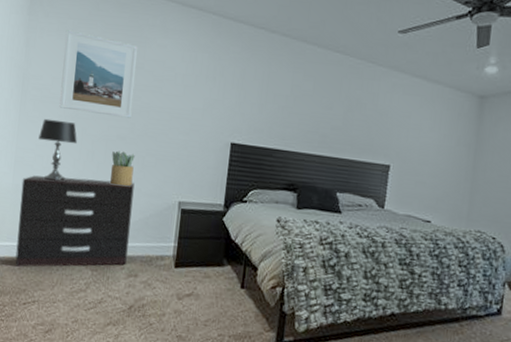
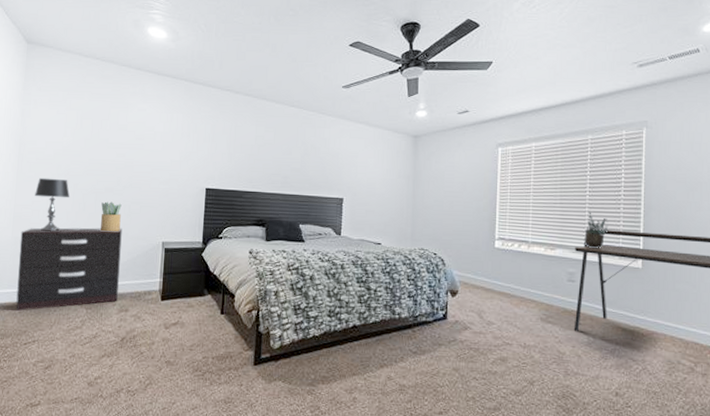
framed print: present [59,30,137,118] -> none [53,101,121,173]

